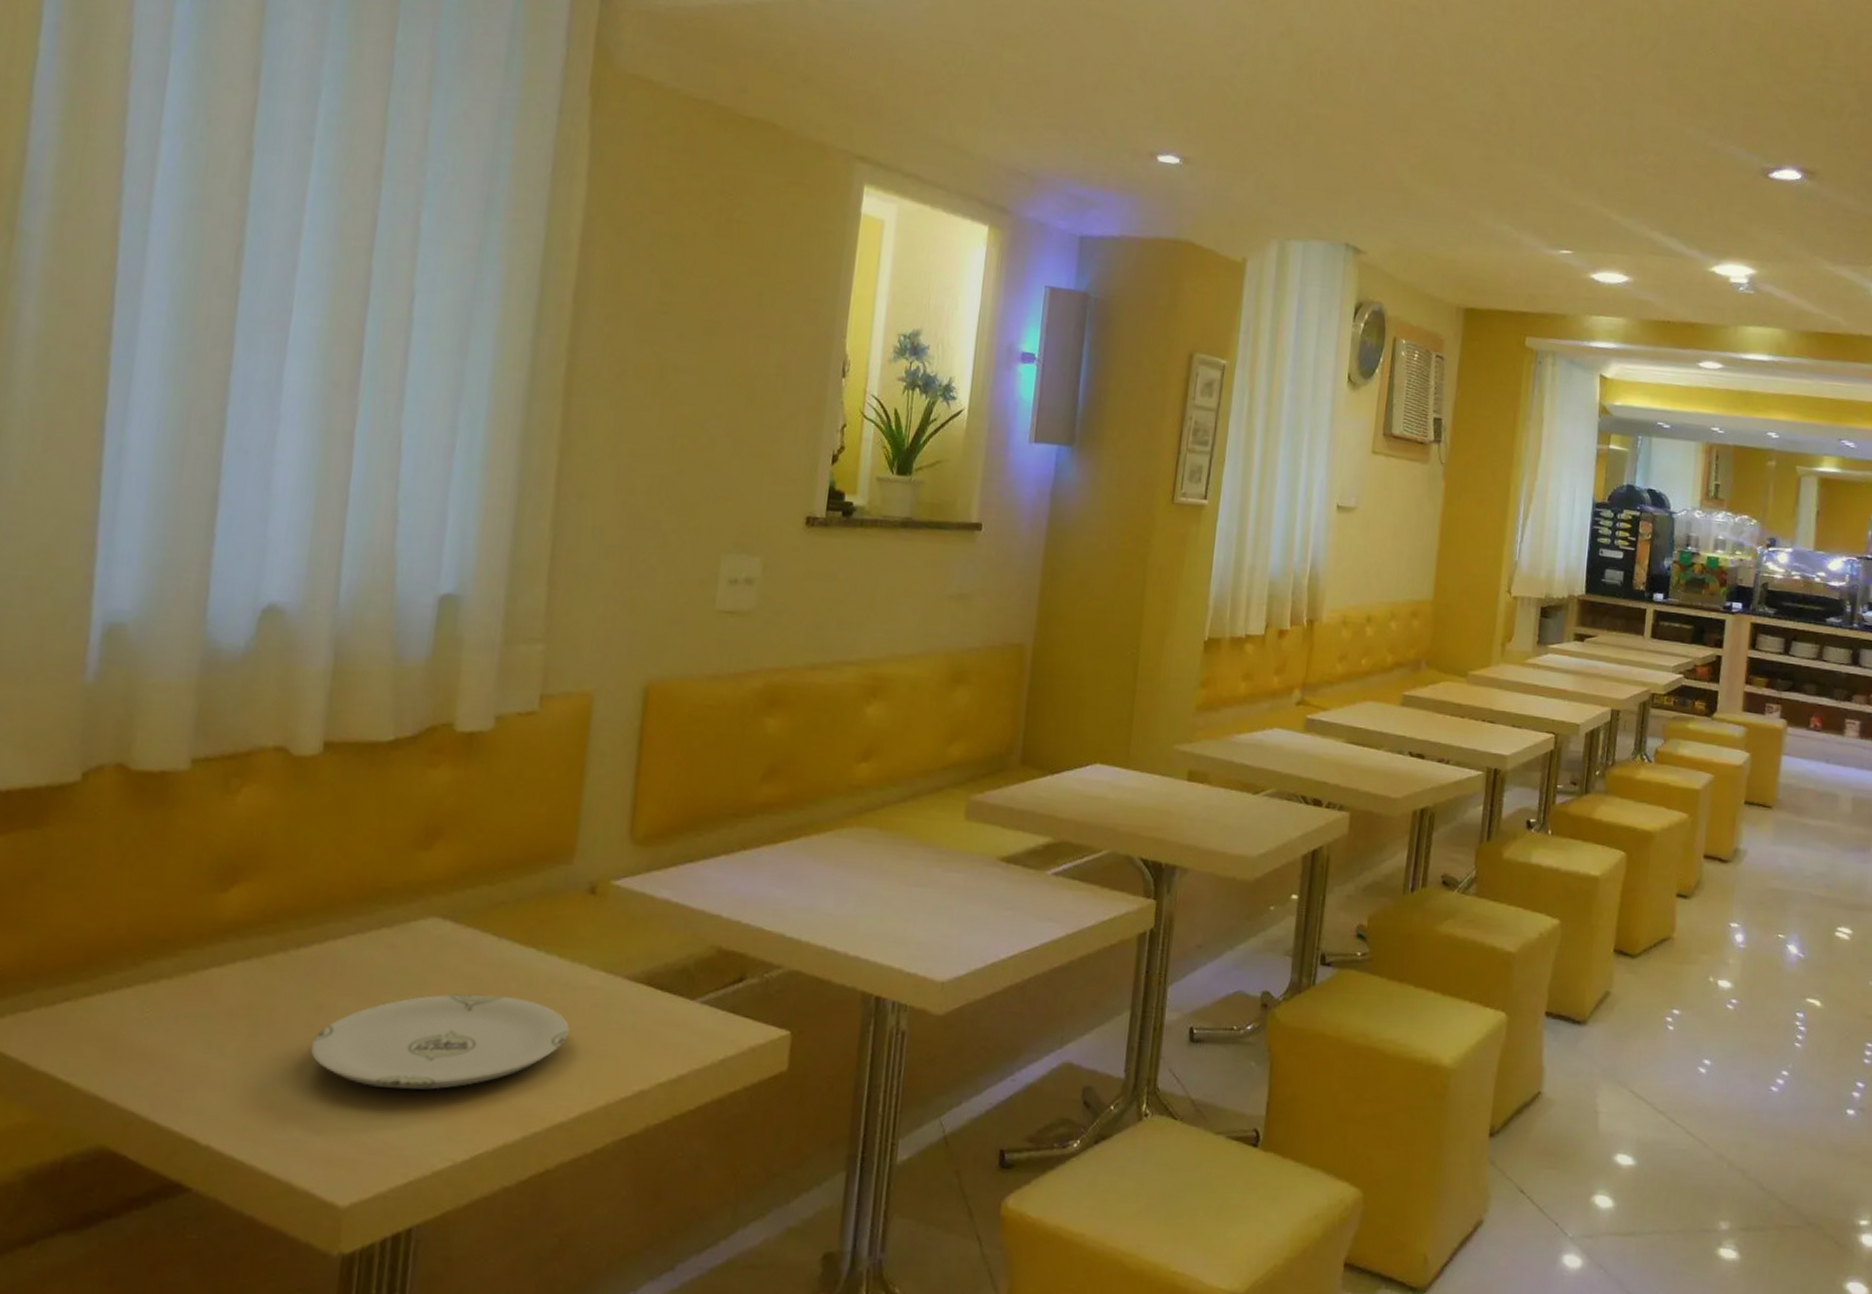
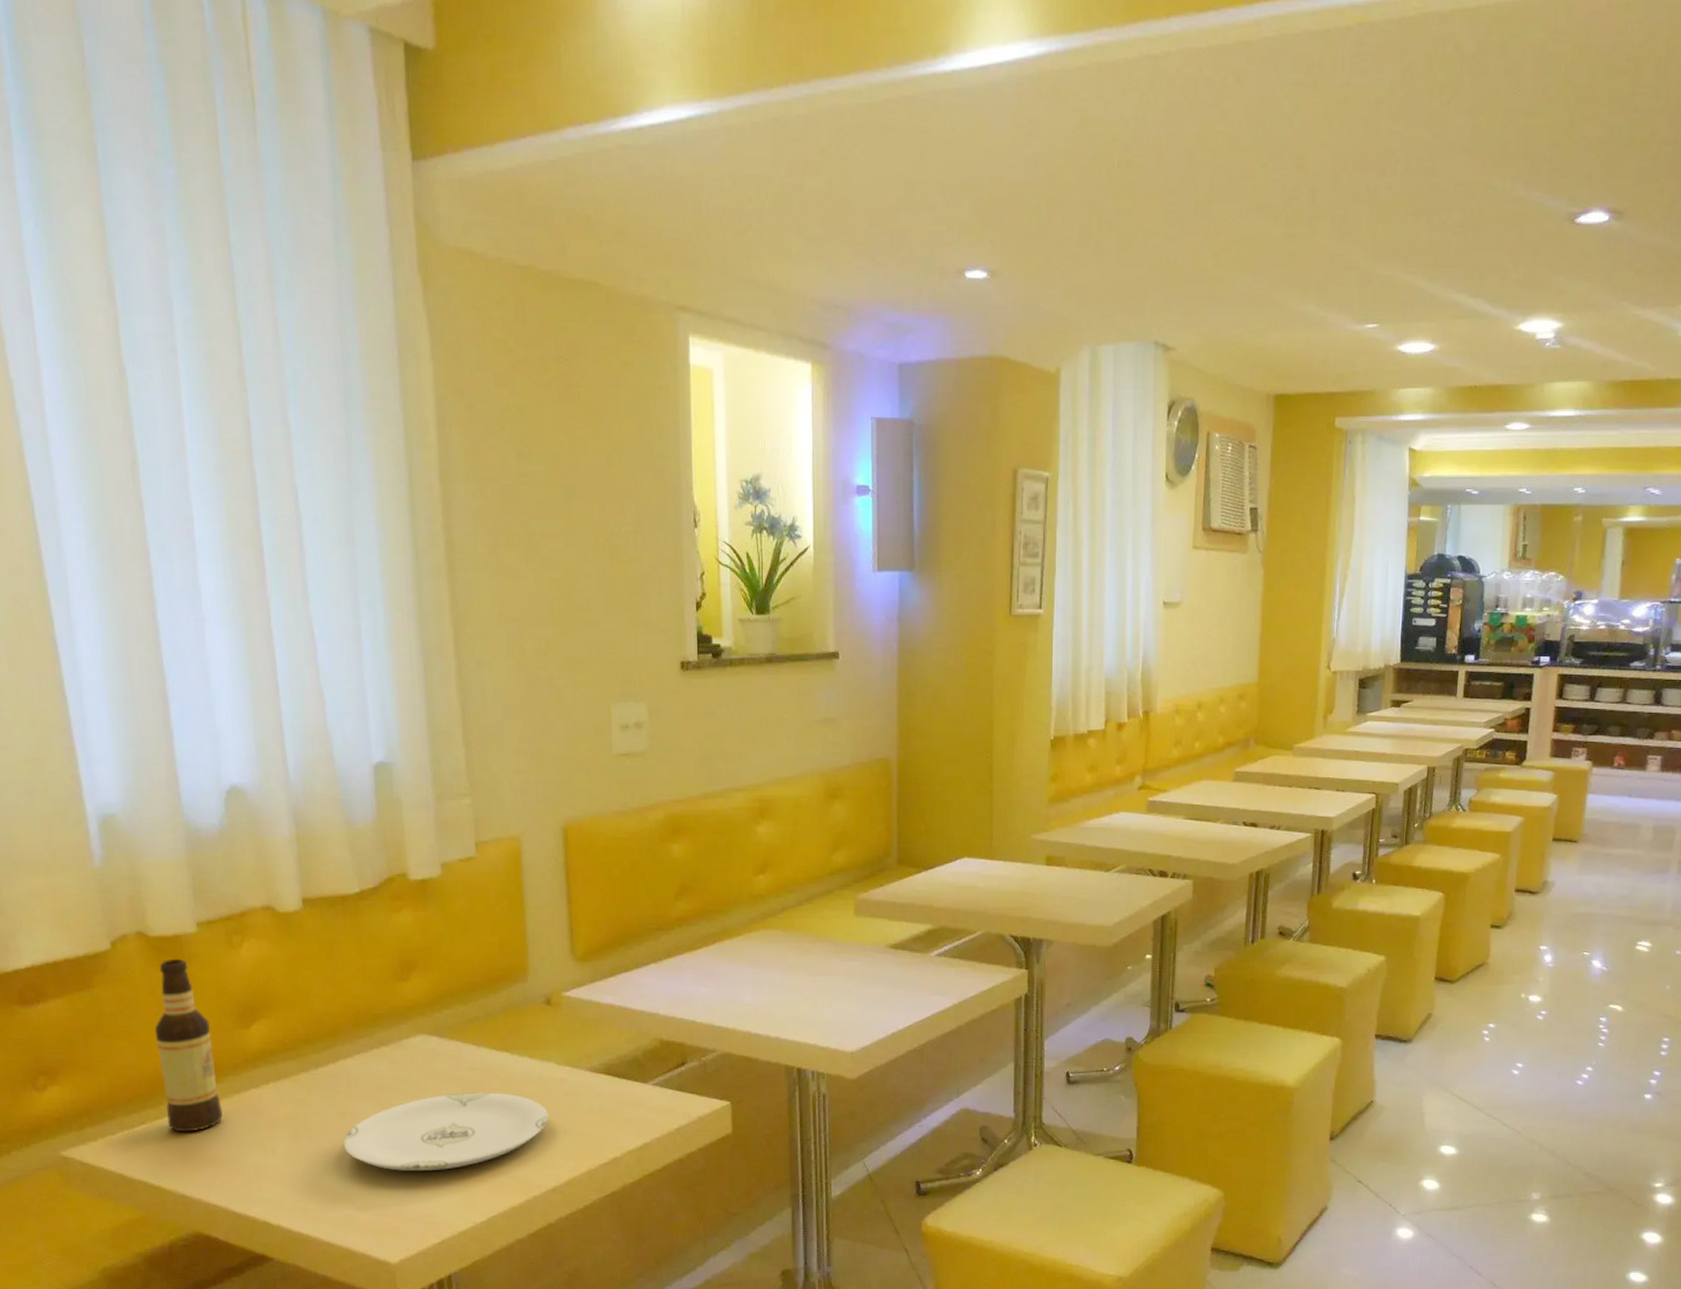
bottle: none [98,799,179,1016] -> present [154,958,223,1132]

